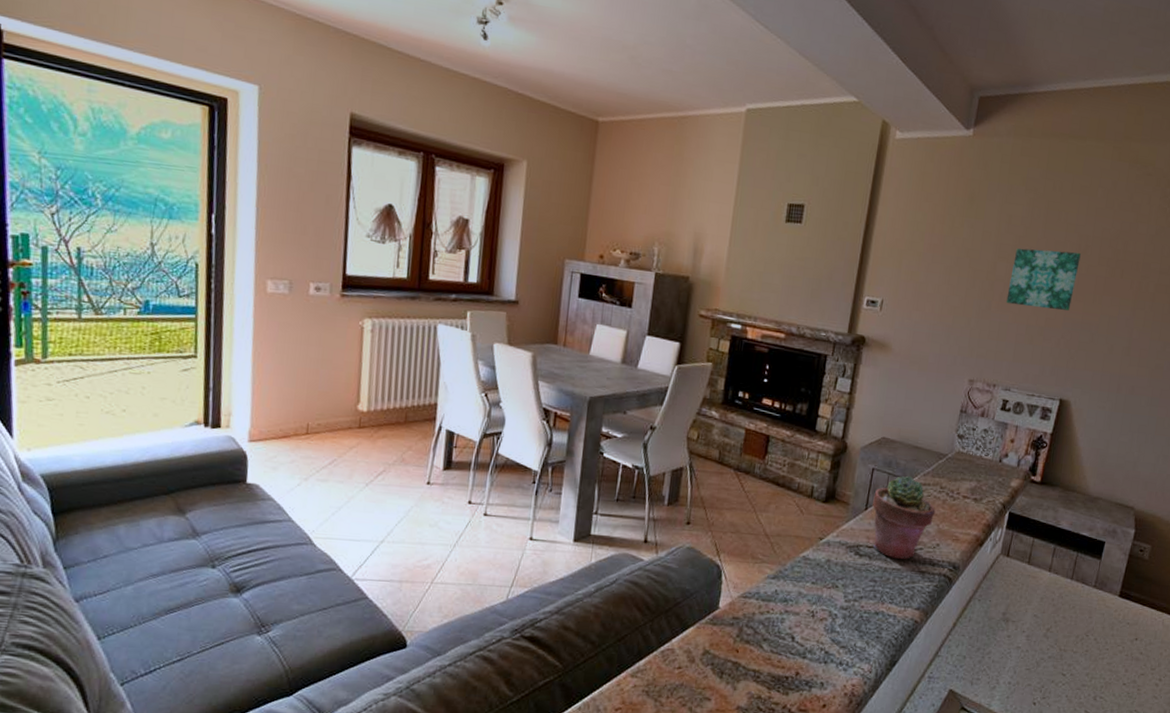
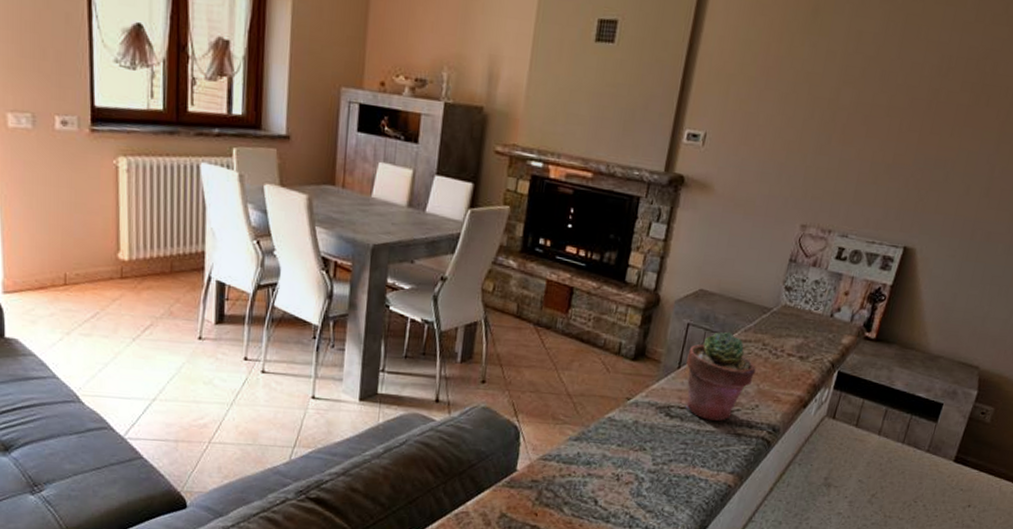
wall art: present [1006,248,1081,311] -> none [849,71,941,146]

